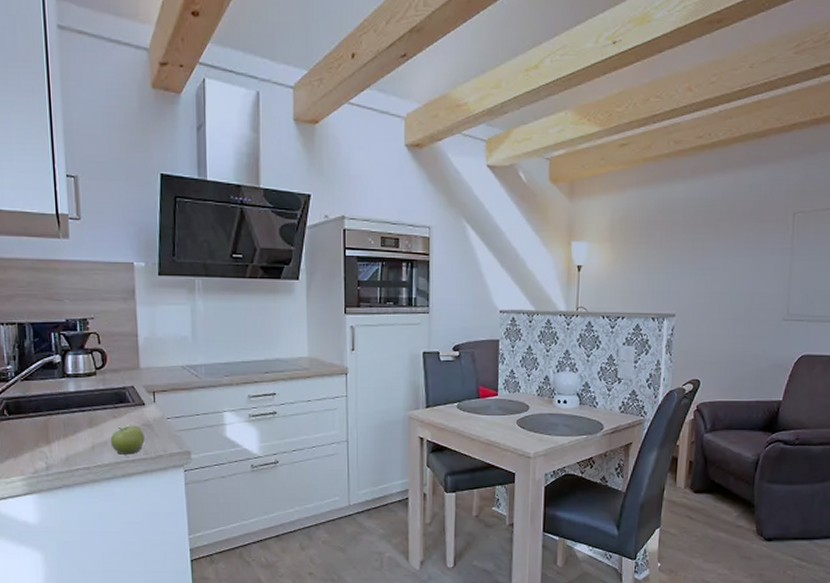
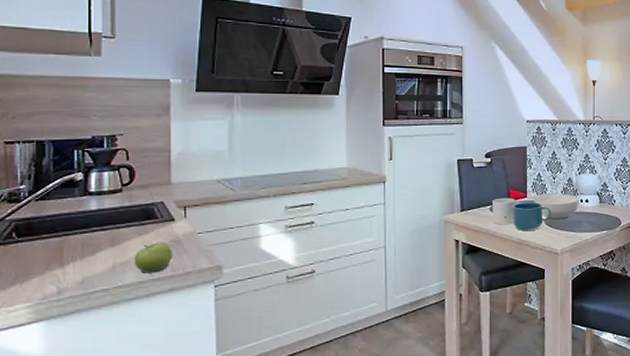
mug: none [460,395,491,424] -> present [492,197,521,225]
cup: none [482,400,525,432] -> present [513,202,552,231]
bowl: none [504,393,558,421] -> present [533,194,580,220]

